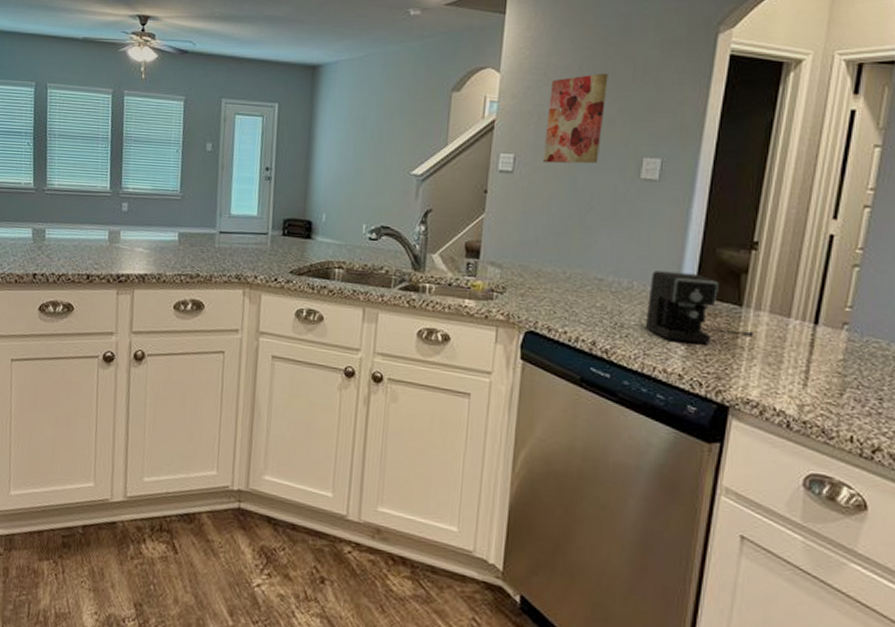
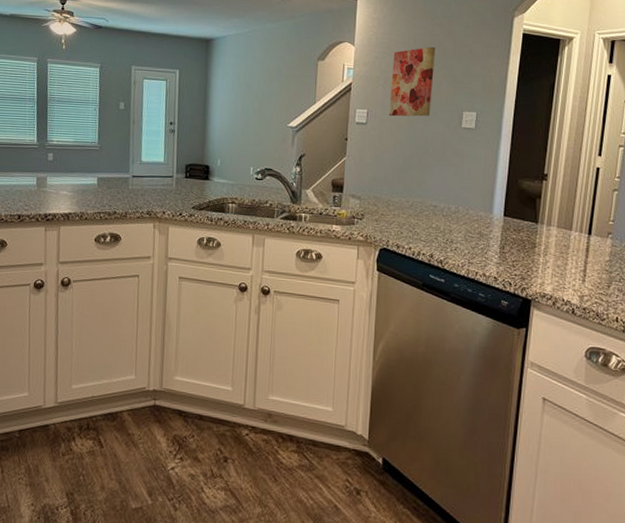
coffee maker: present [645,270,754,344] -> none [469,198,547,253]

